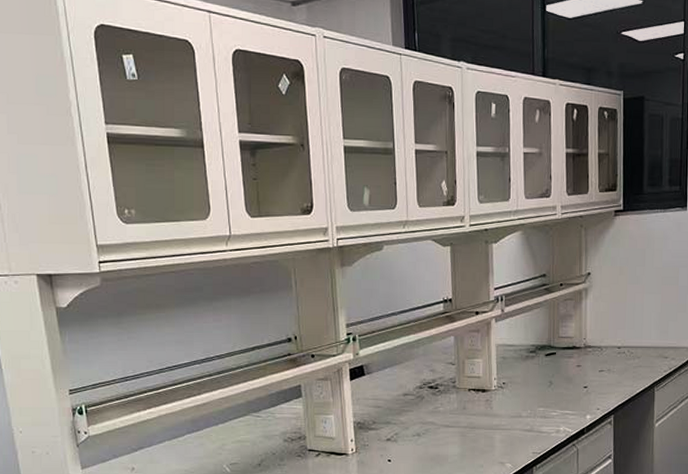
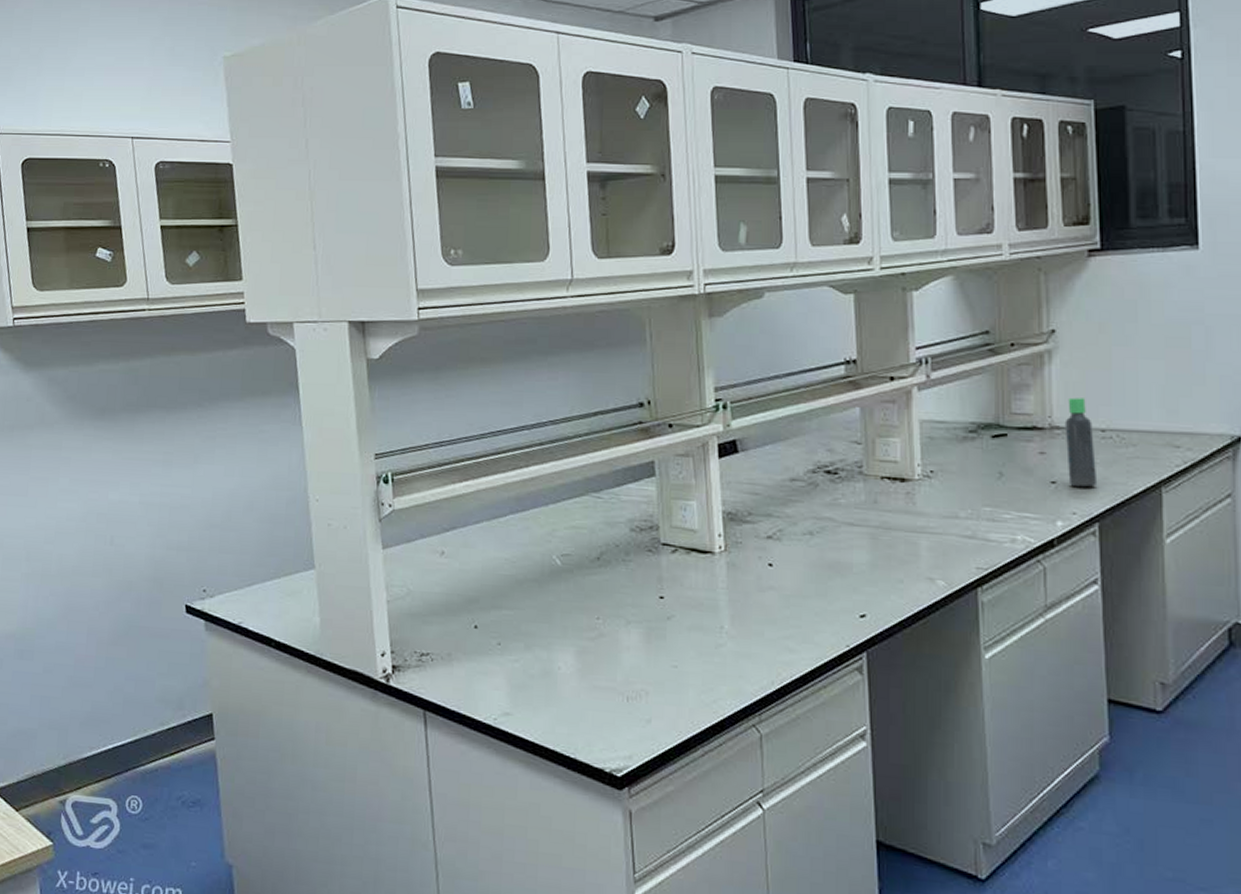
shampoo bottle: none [594,324,614,389] -> present [1064,397,1098,487]

